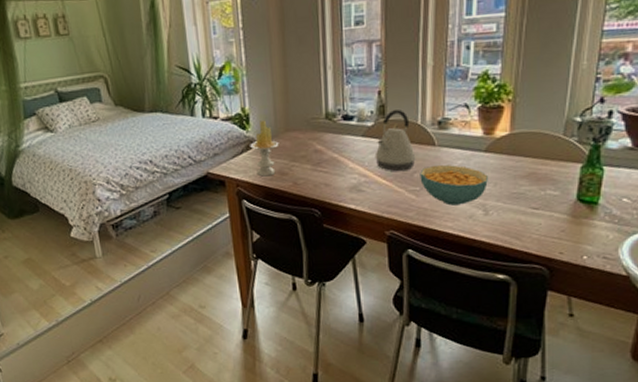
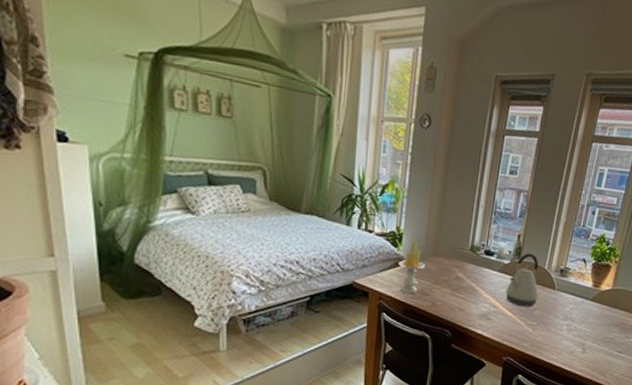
cereal bowl: present [420,164,489,206] -> none [538,305,591,342]

